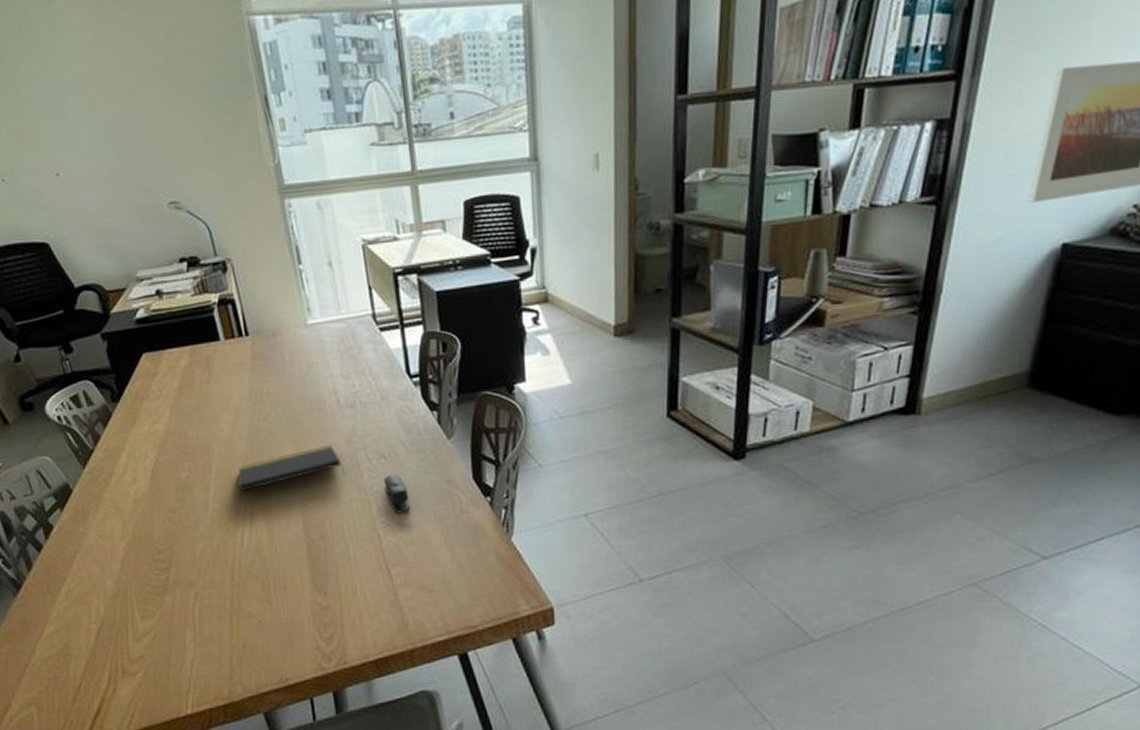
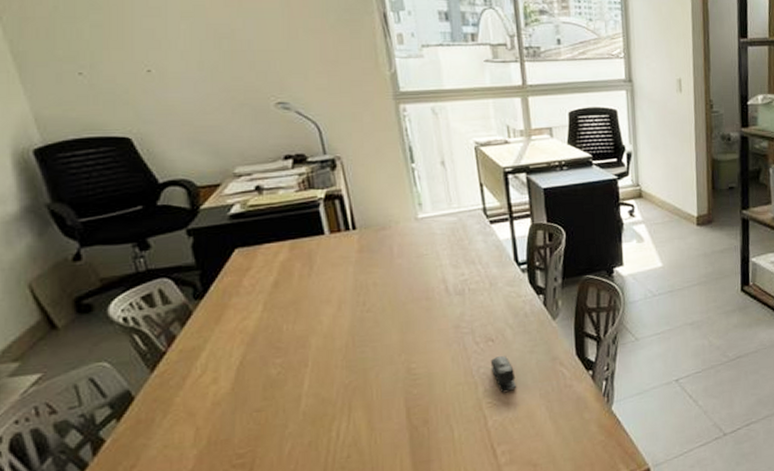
notepad: present [237,445,344,492] -> none [336,331,451,384]

